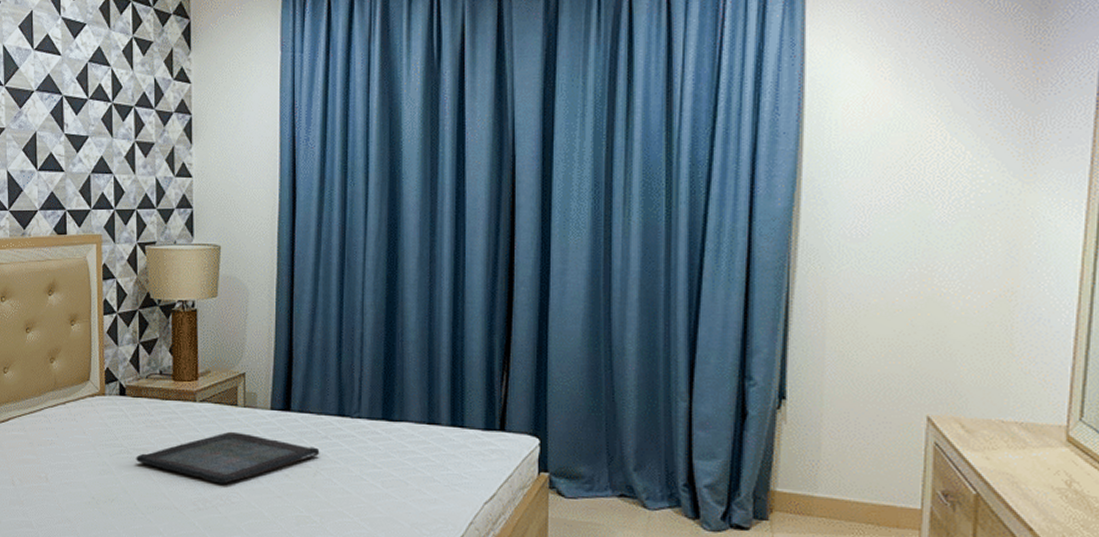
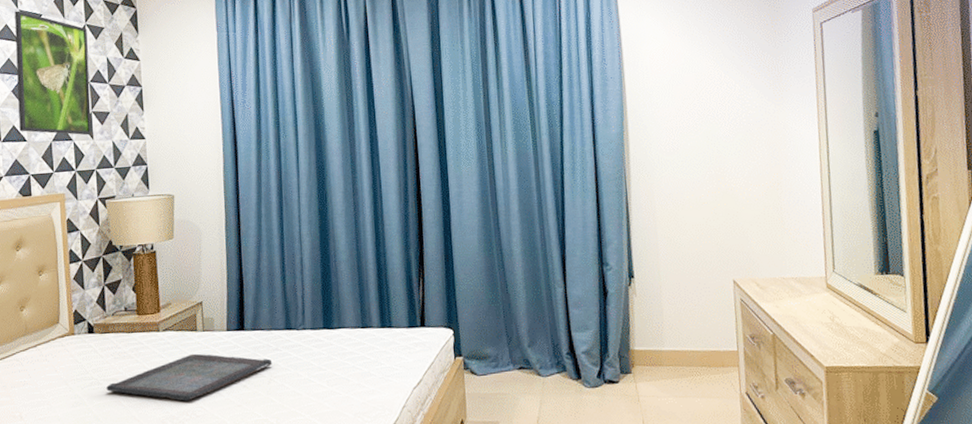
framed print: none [57,18,134,169] -> present [15,10,92,136]

